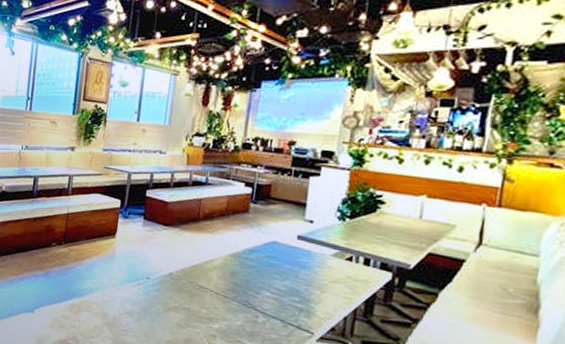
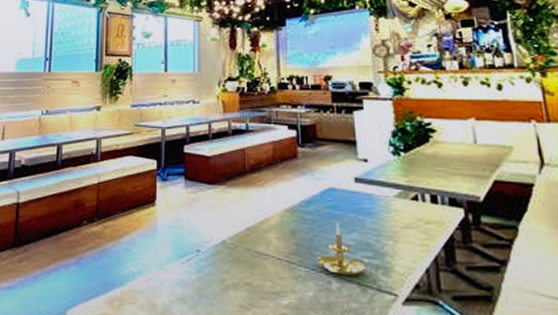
candle holder: none [250,270,296,315] -> present [317,222,370,277]

